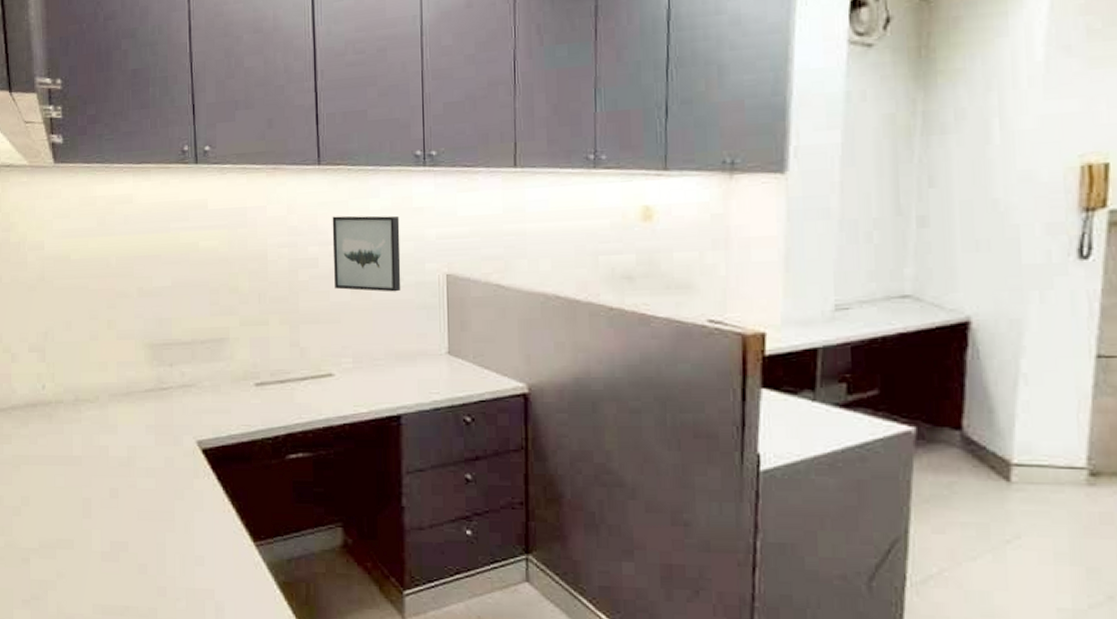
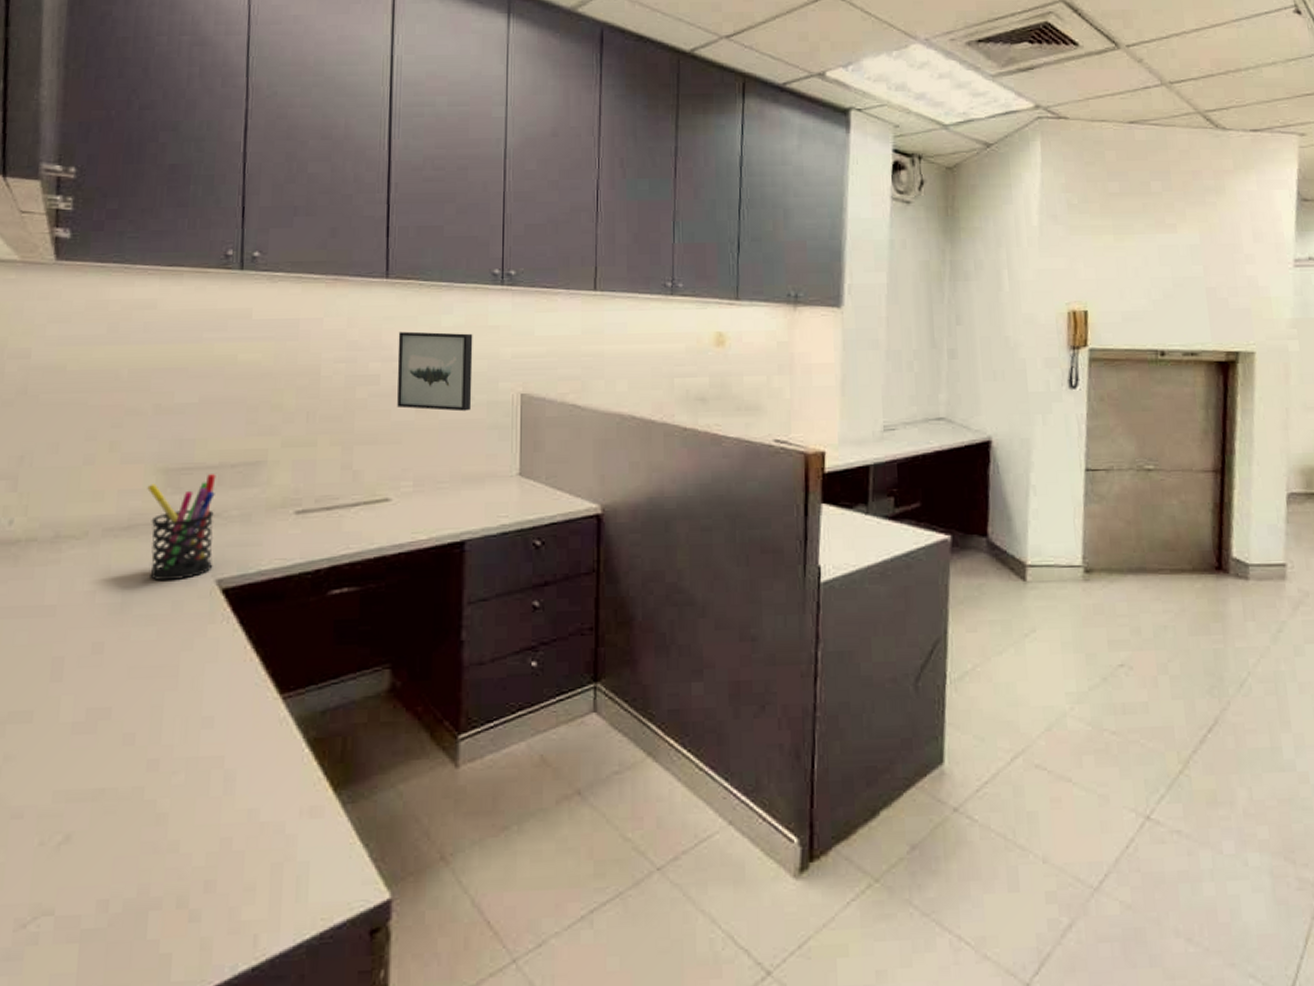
pen holder: none [138,349,194,441] -> present [147,474,216,582]

